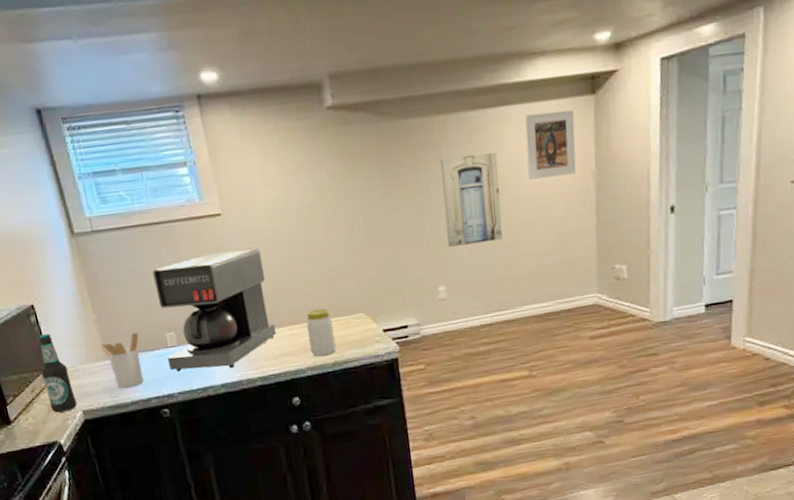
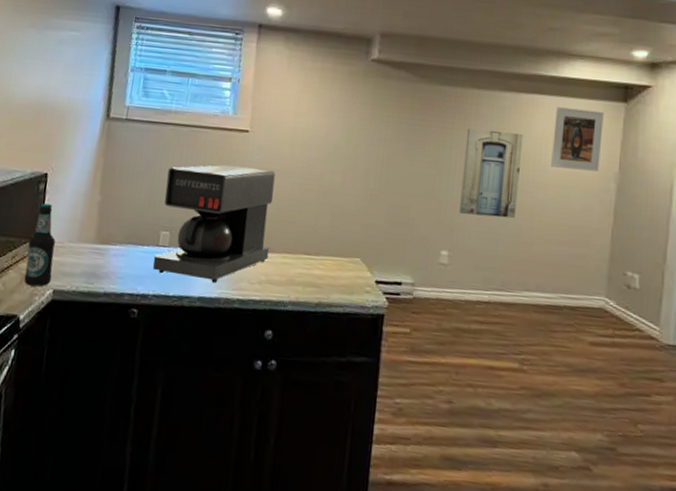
utensil holder: present [98,333,144,389] -> none [93,223,134,278]
jar: present [306,308,336,357] -> none [297,243,327,294]

